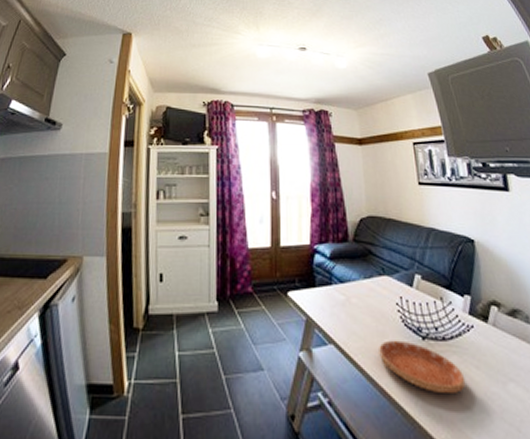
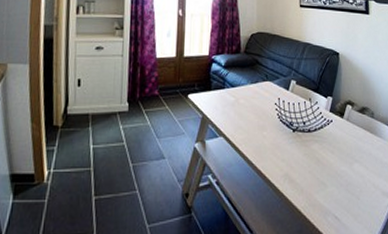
saucer: present [379,340,466,393] -> none [259,132,323,172]

